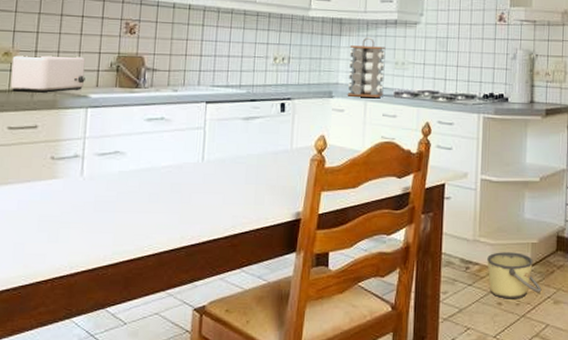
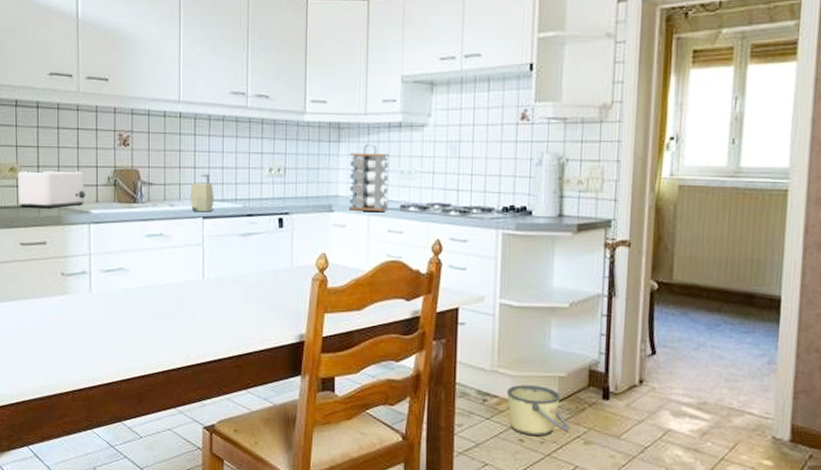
soap dispenser: none [194,61,219,98] -> present [190,173,214,213]

